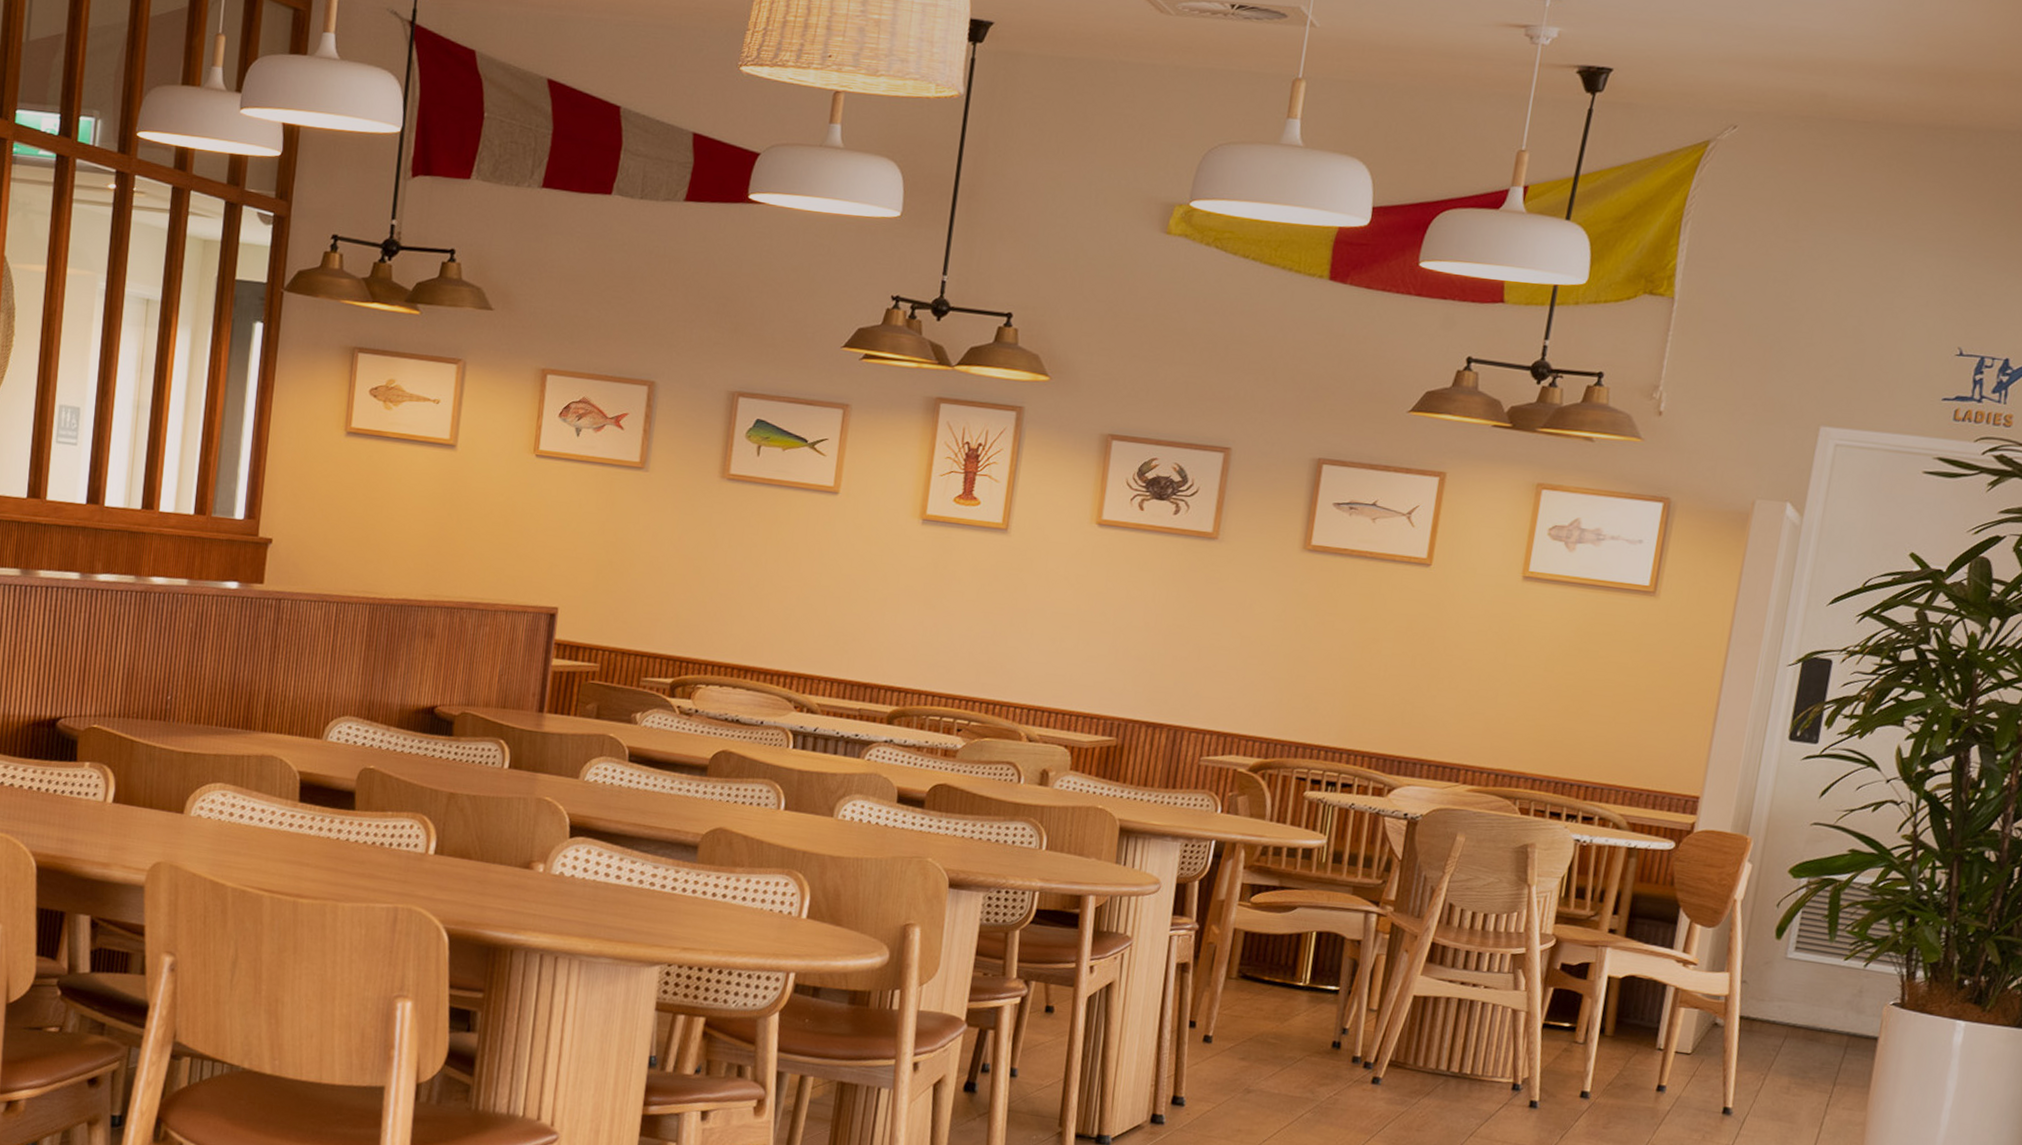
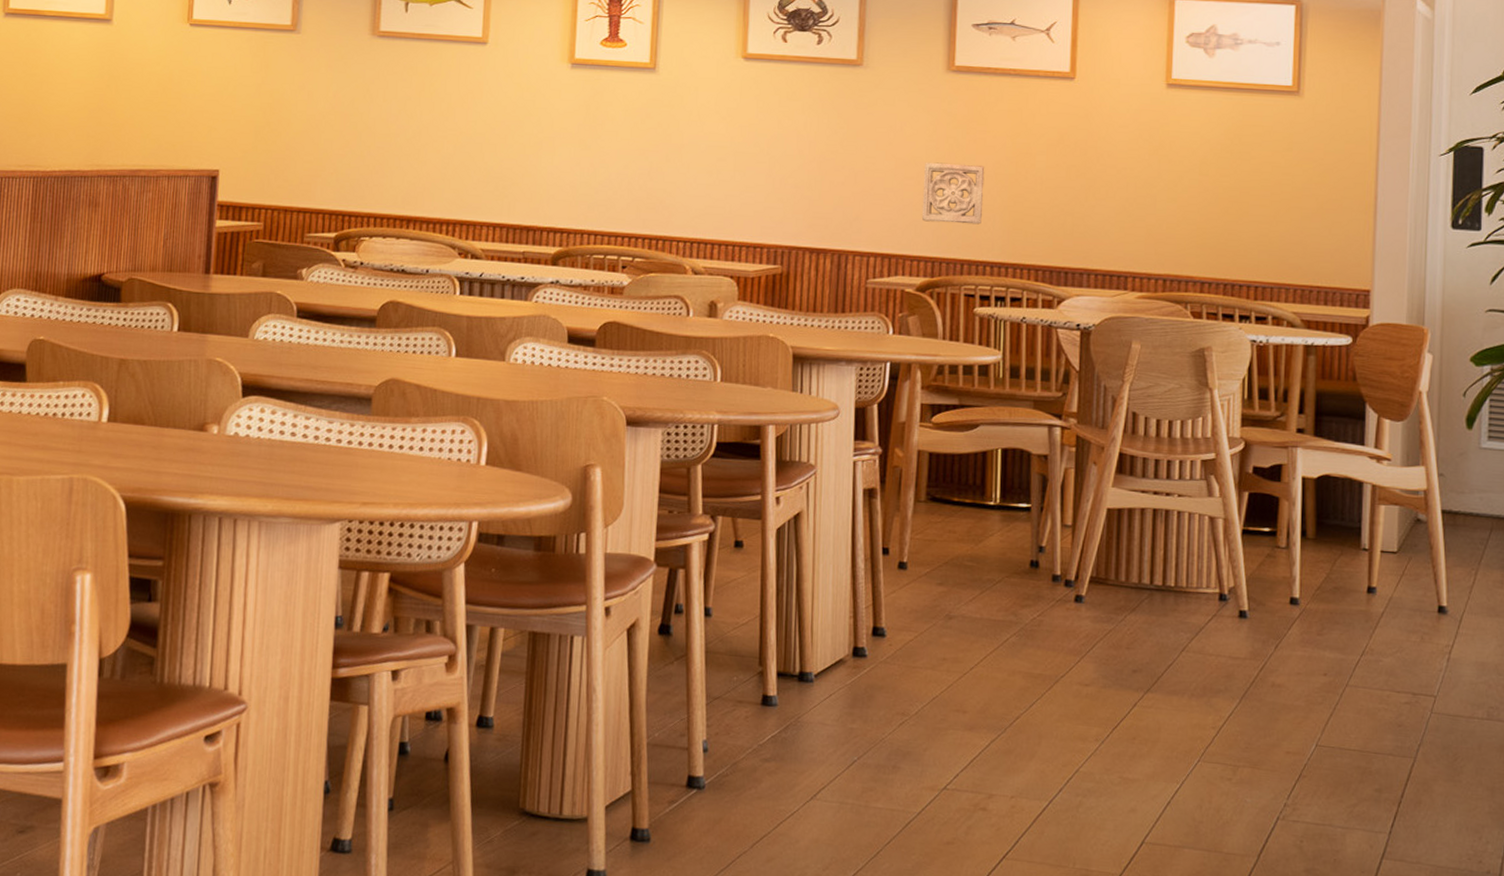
wall ornament: none [1261,641,1330,708] -> present [921,162,985,225]

